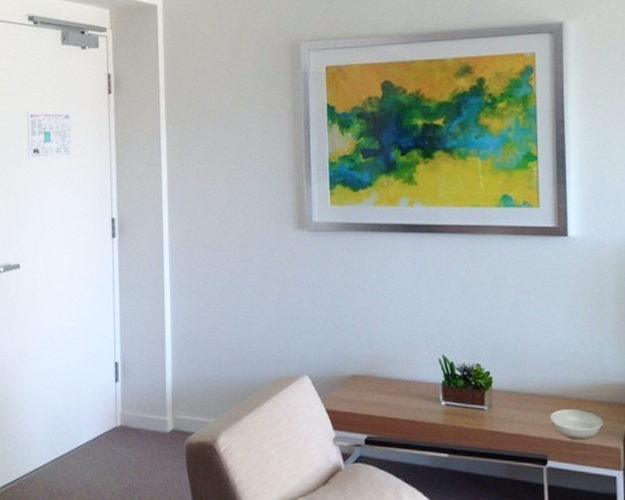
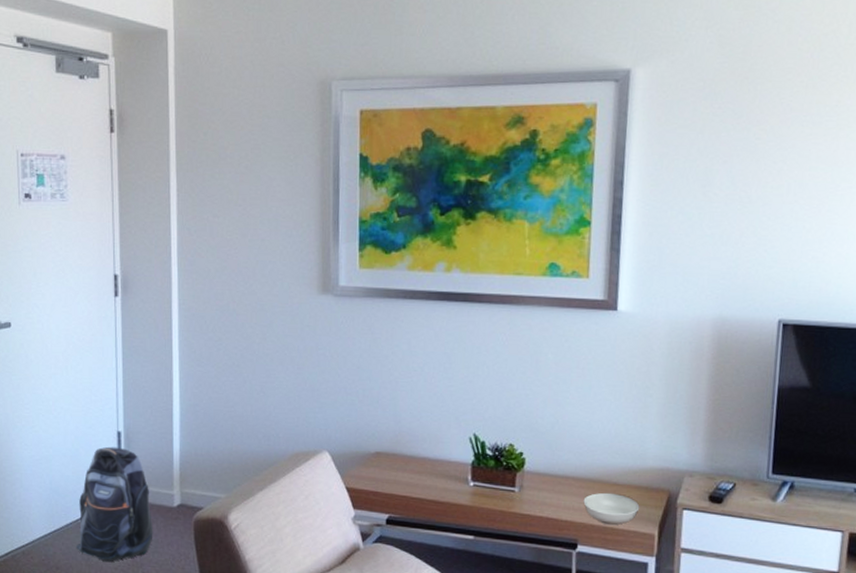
backpack: none [76,376,148,487] -> present [75,446,153,561]

